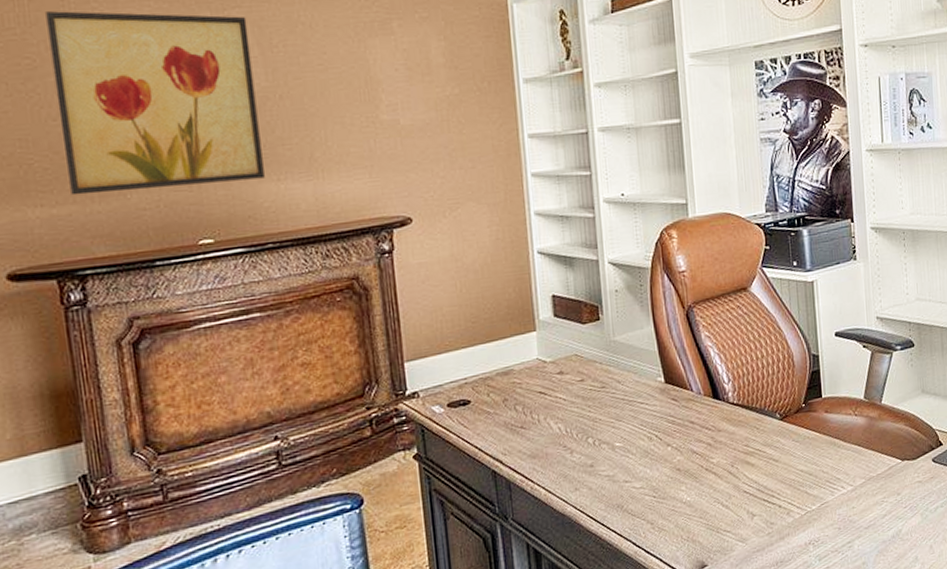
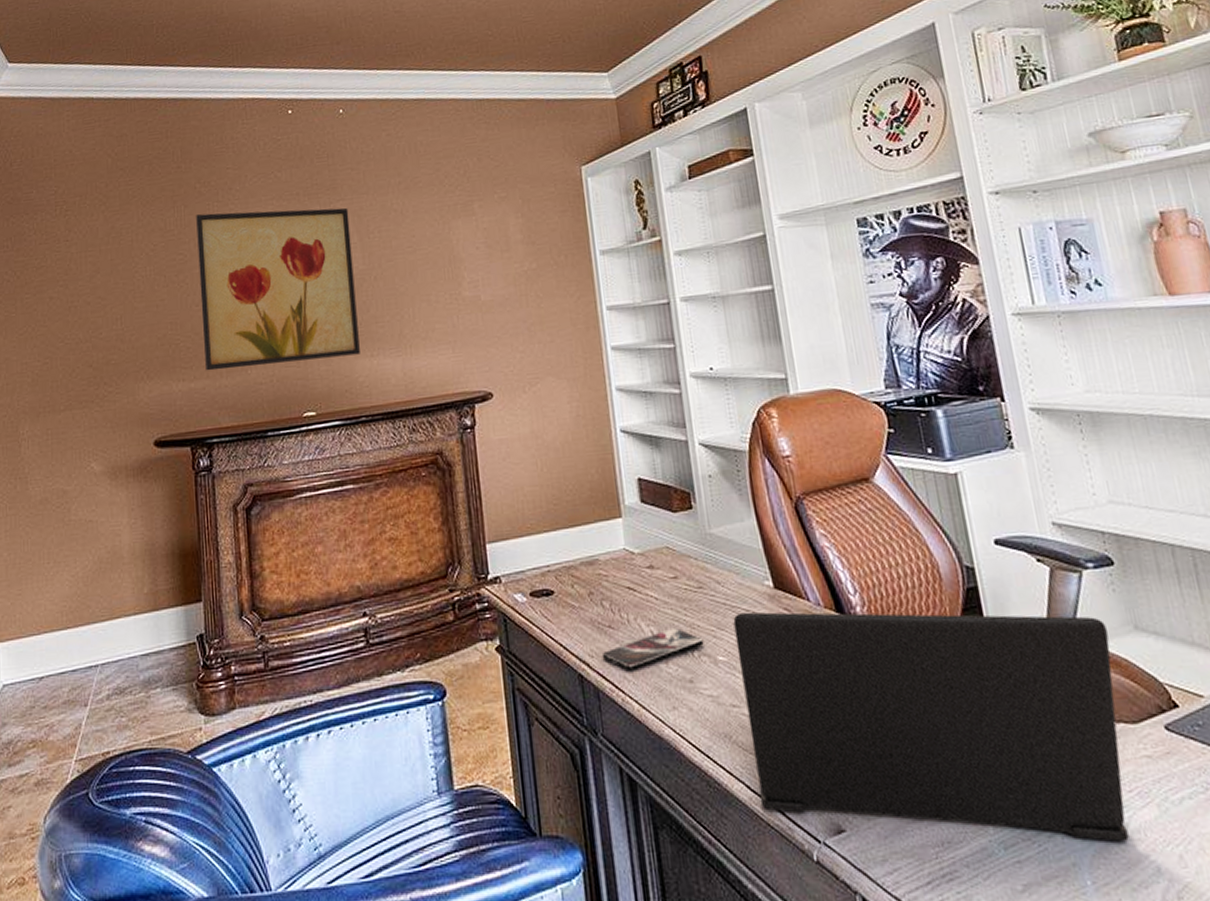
smartphone: none [513,422,604,464] -> present [601,627,704,672]
laptop: none [629,386,905,560] -> present [733,611,1129,842]

